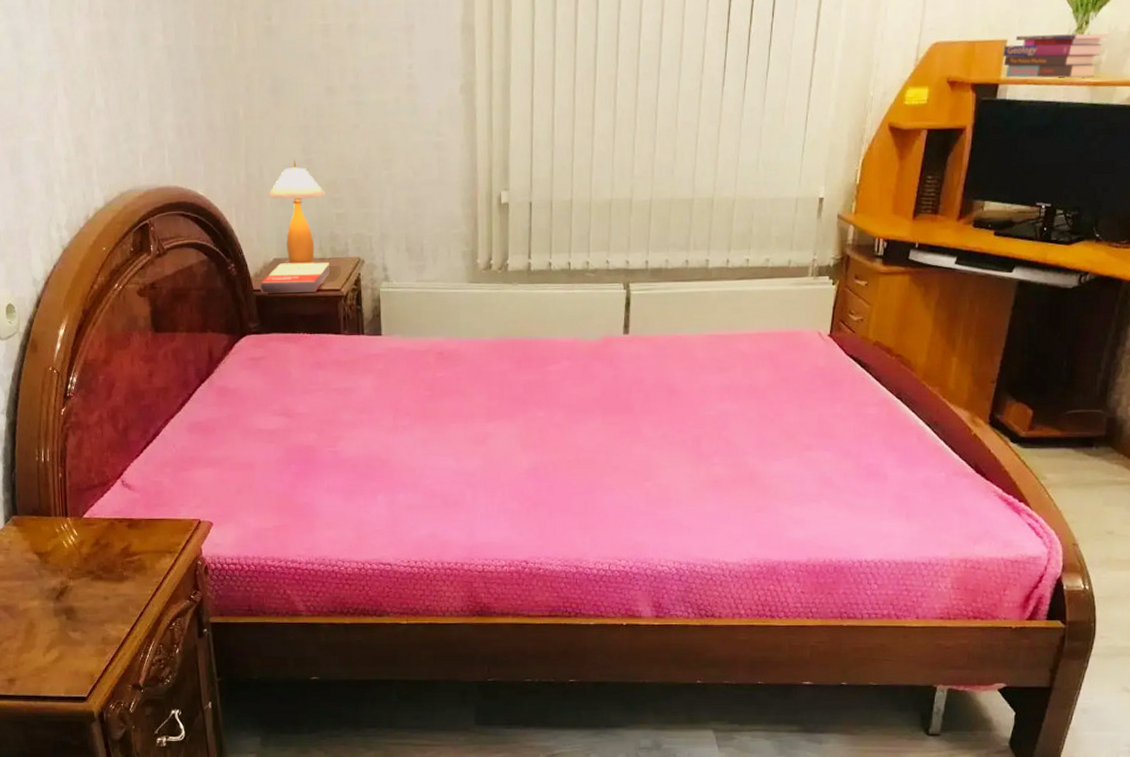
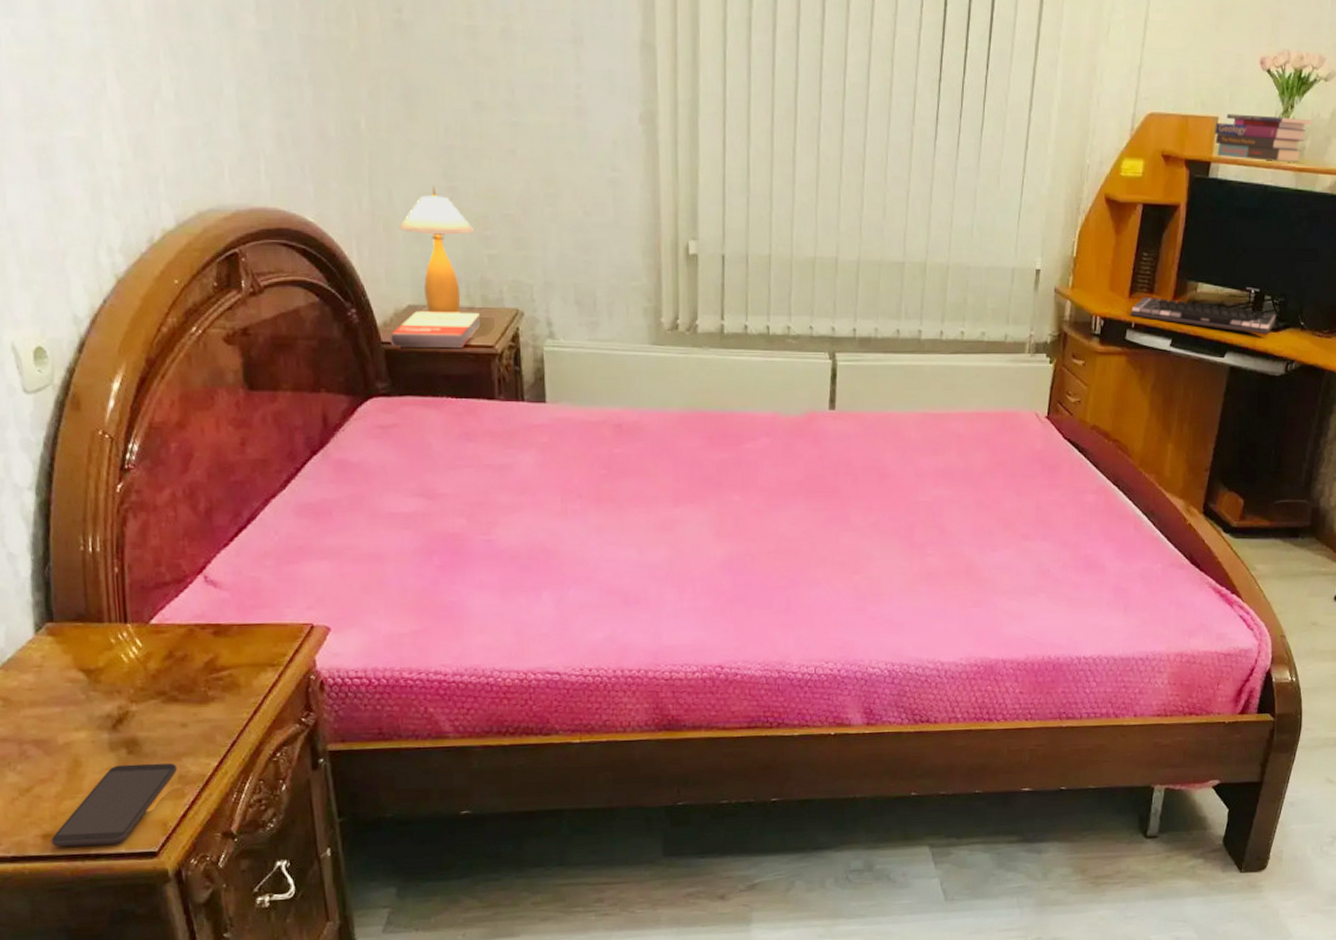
mobile phone: none [14,627,101,689] -> present [51,763,177,847]
computer keyboard: none [914,217,1069,249] -> present [1130,296,1276,335]

